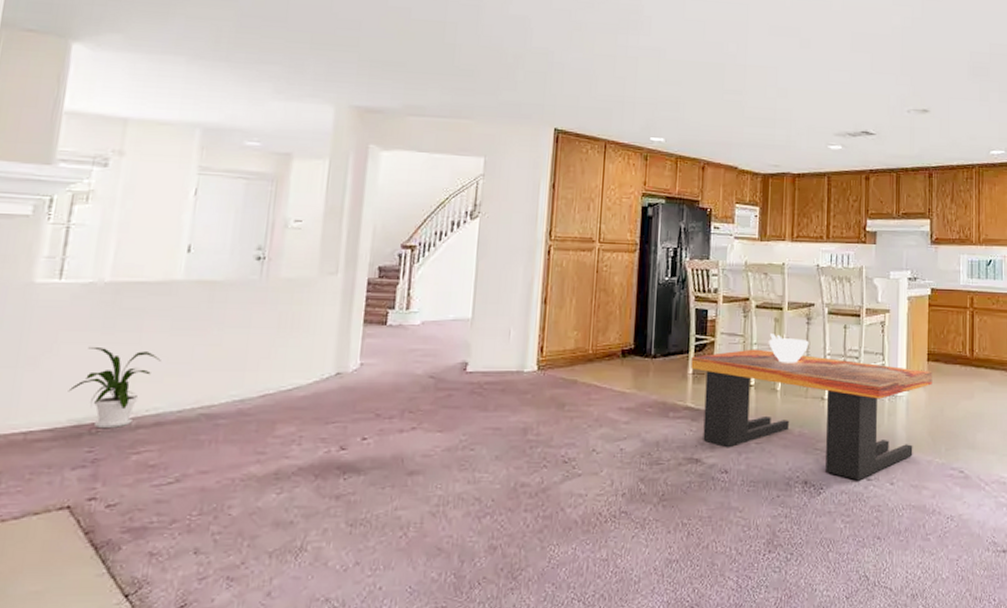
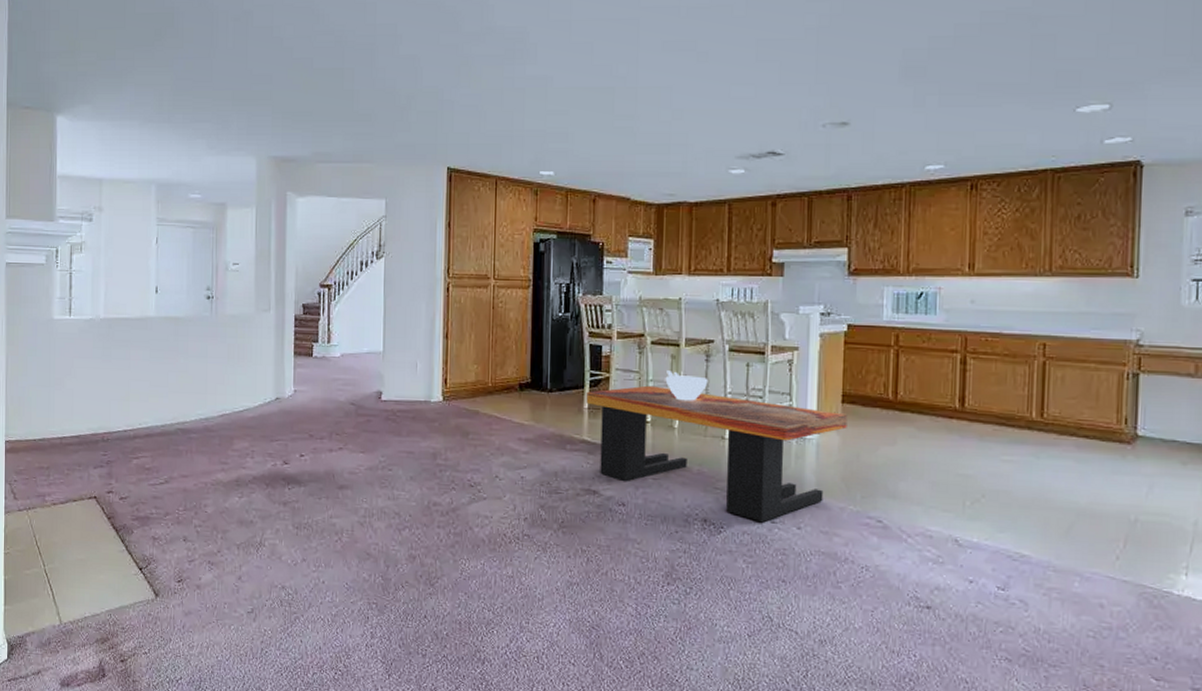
house plant: present [68,347,161,429] -> none [85,372,146,438]

